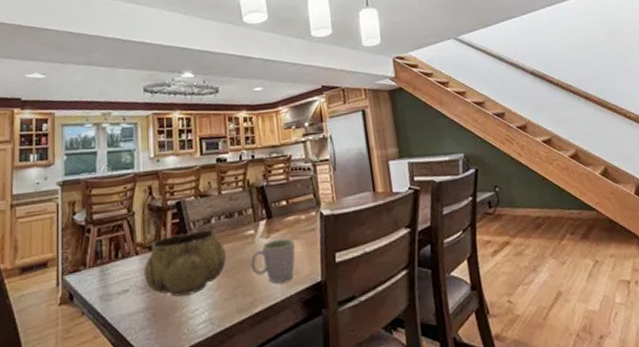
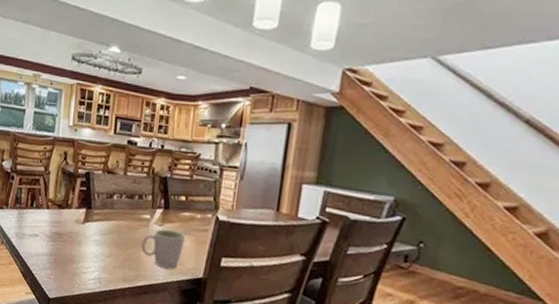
decorative bowl: present [143,229,226,297] -> none [51,200,122,255]

